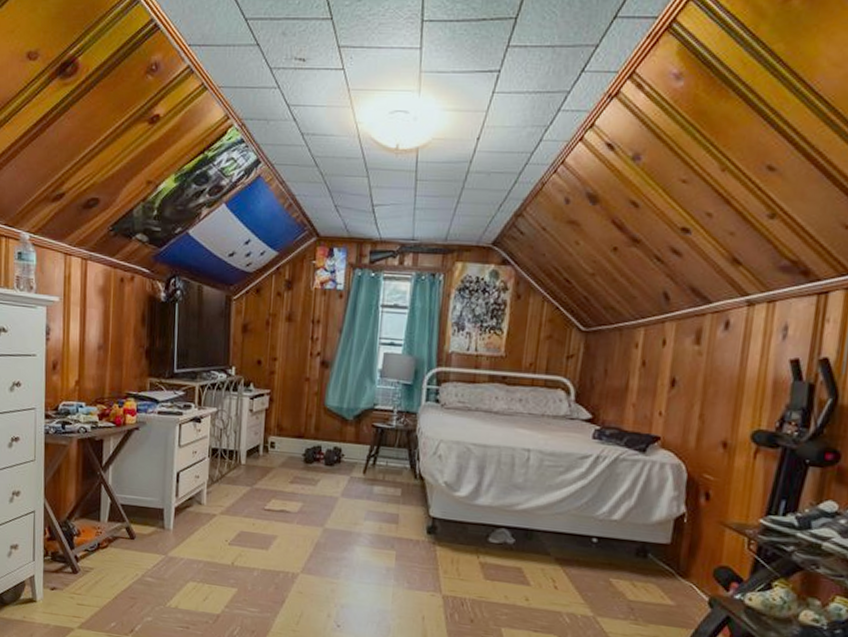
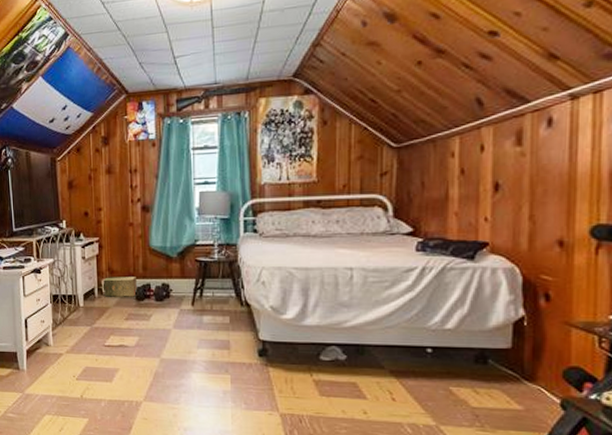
cardboard box: none [269,434,307,459] -> present [103,277,138,297]

